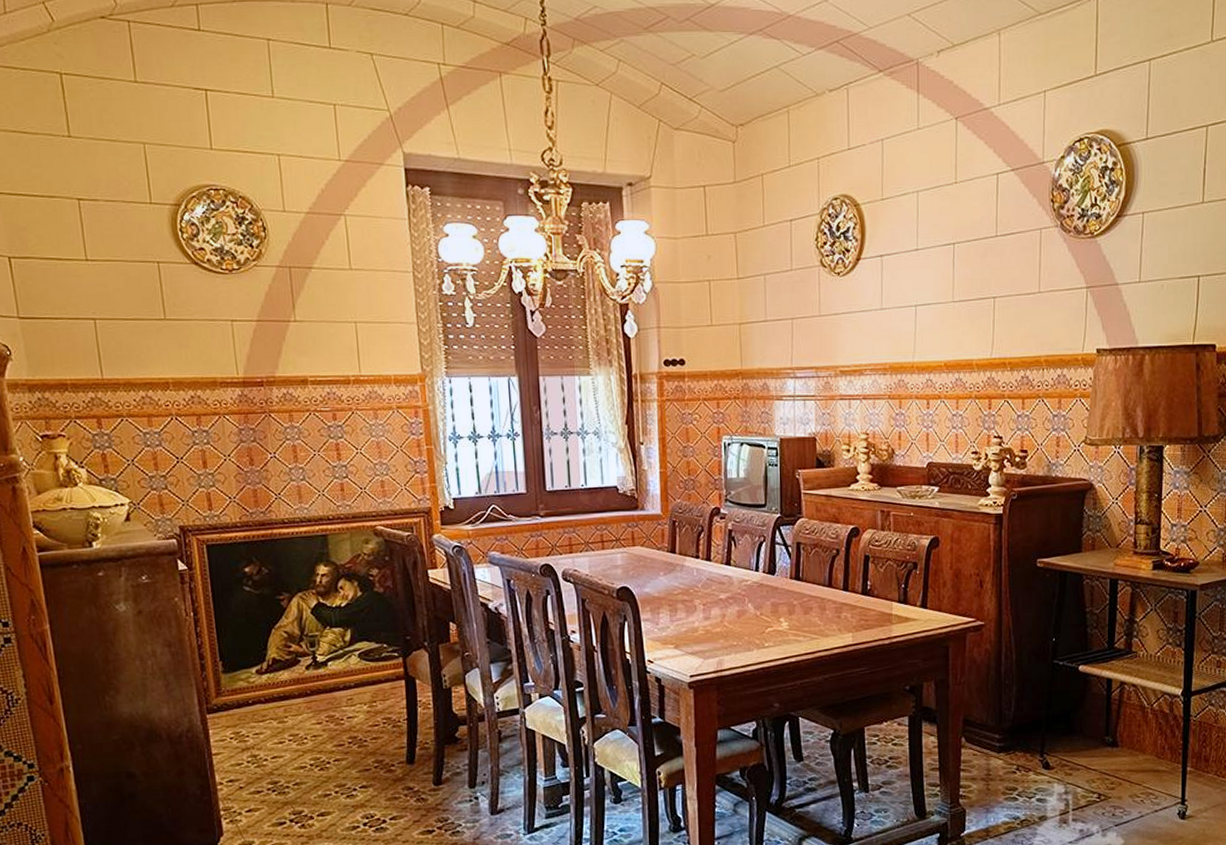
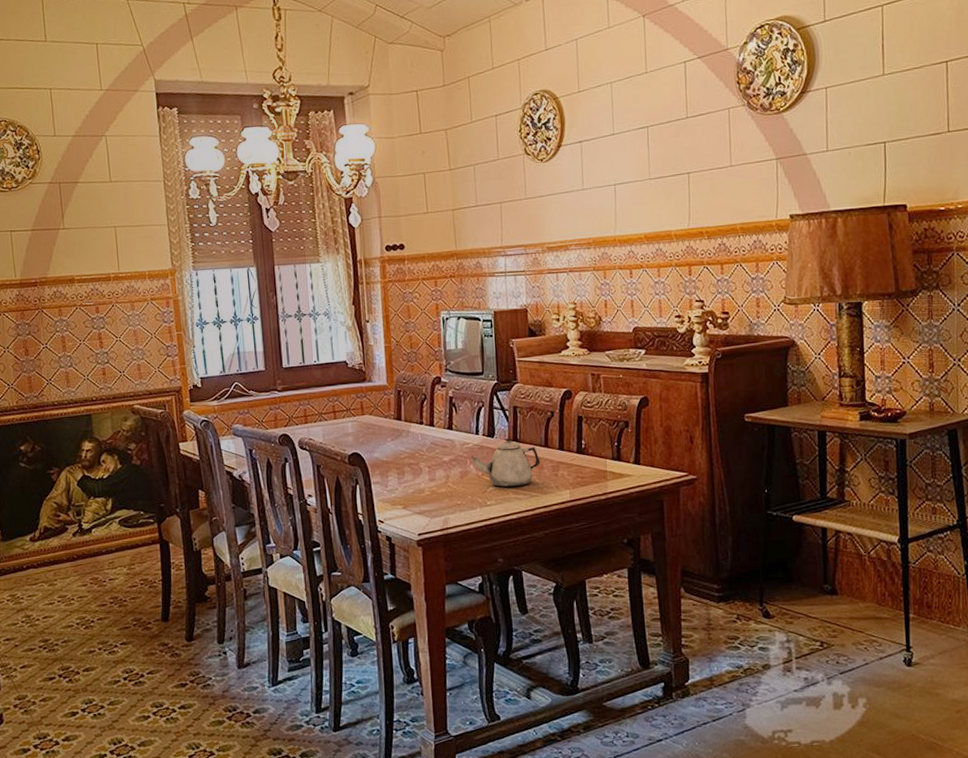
teapot: none [748,576,823,629] -> present [470,438,541,488]

